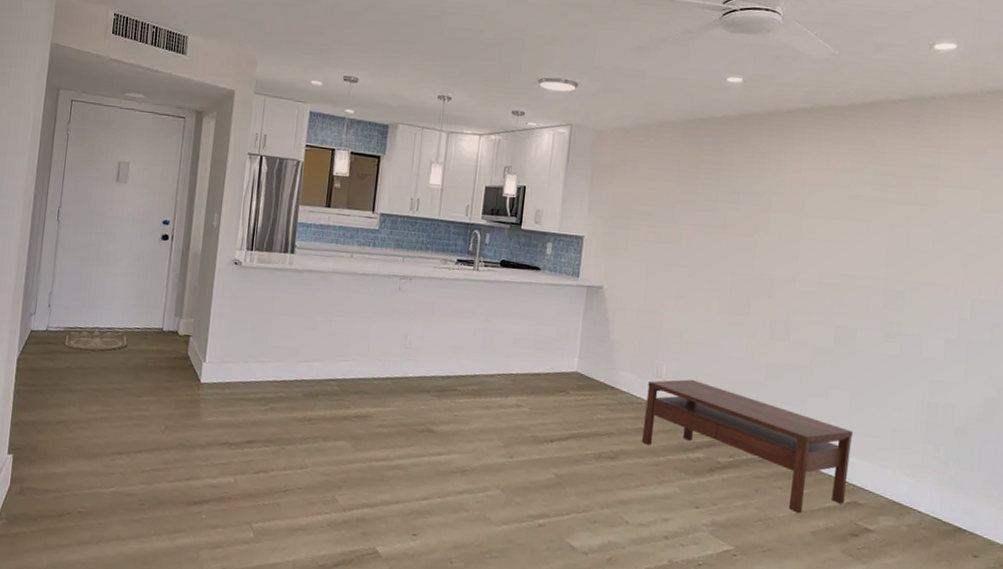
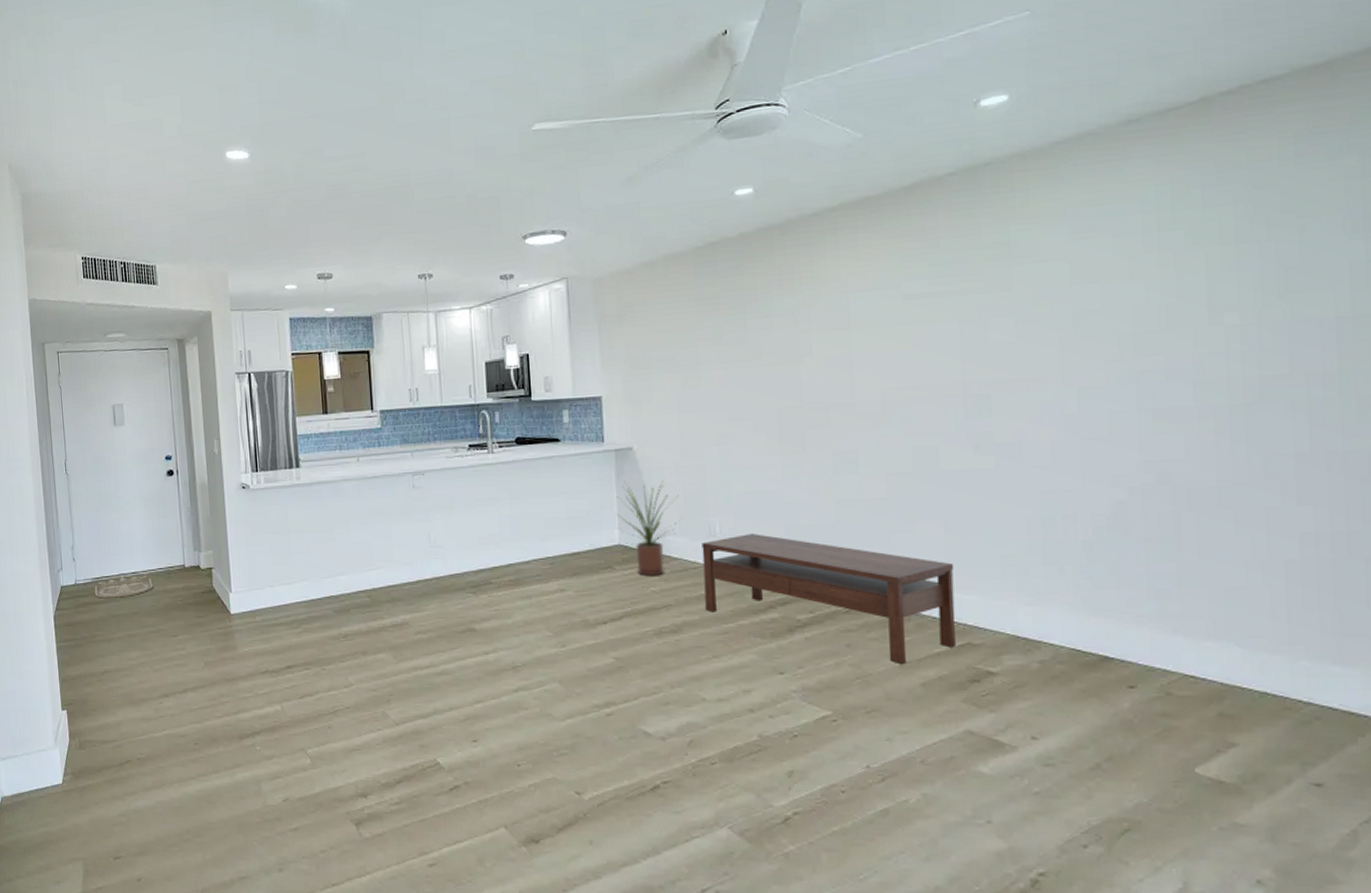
house plant: none [578,315,636,406] -> present [616,480,679,576]

